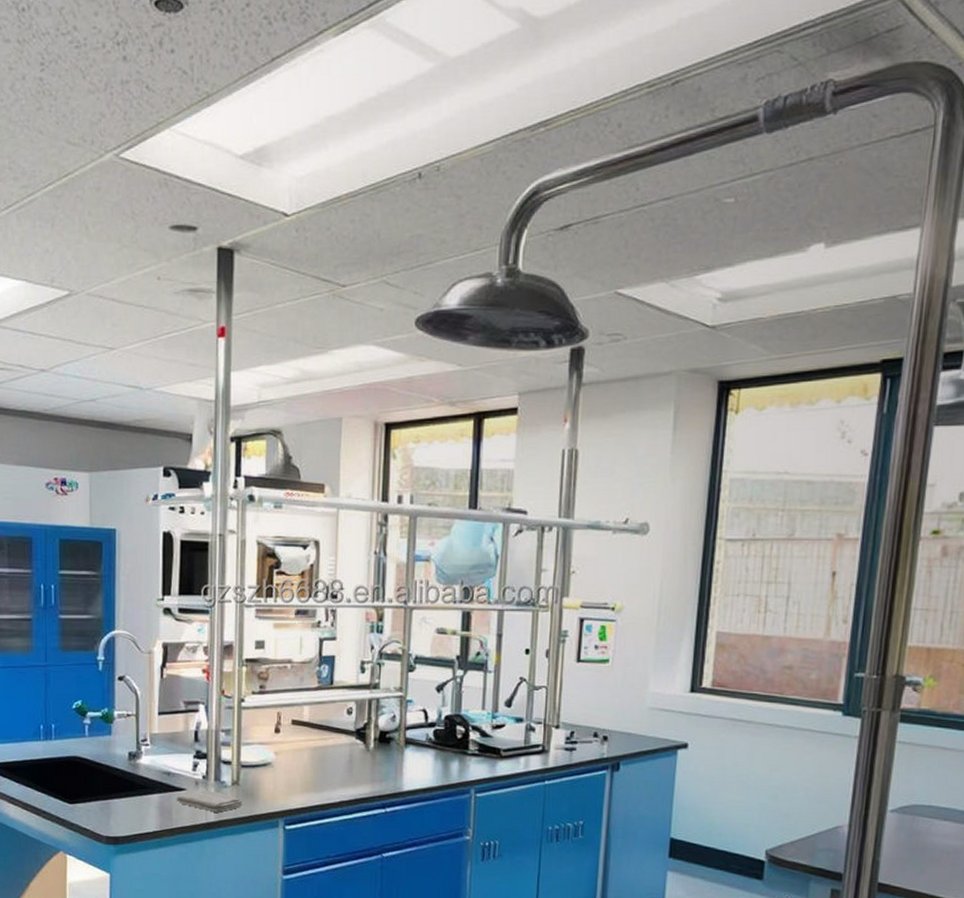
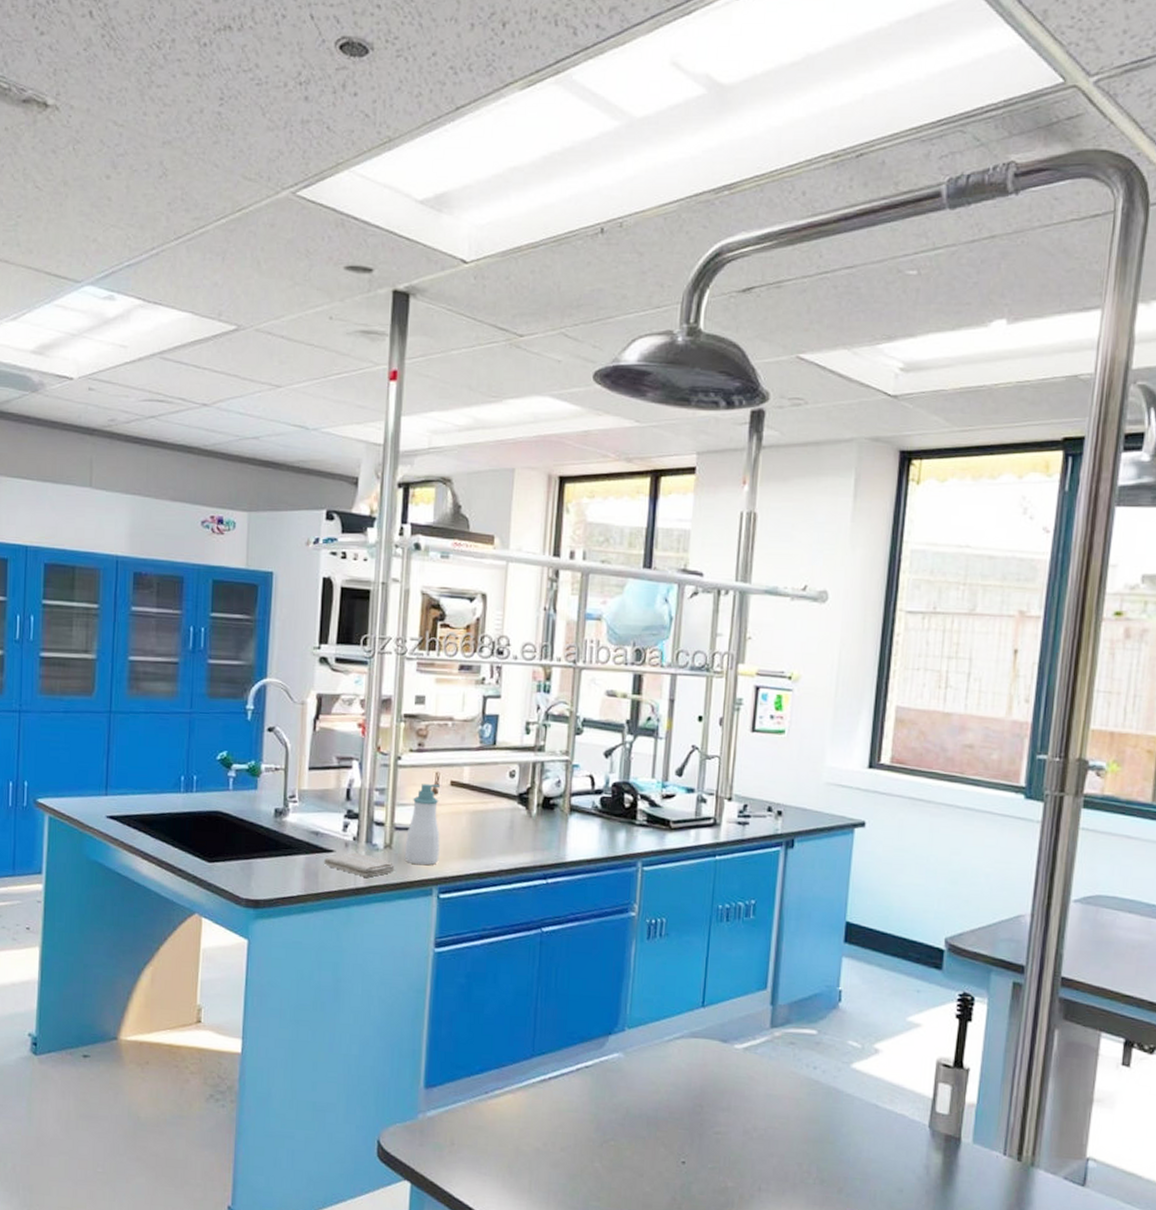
soap bottle: none [251,724,284,800] -> present [404,784,440,866]

